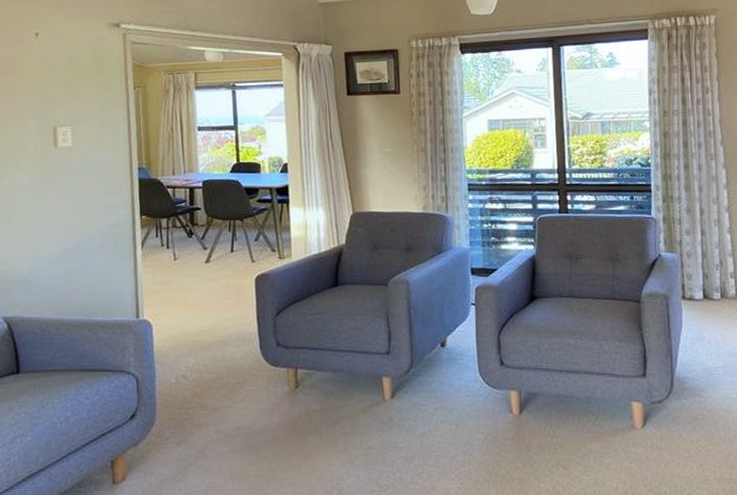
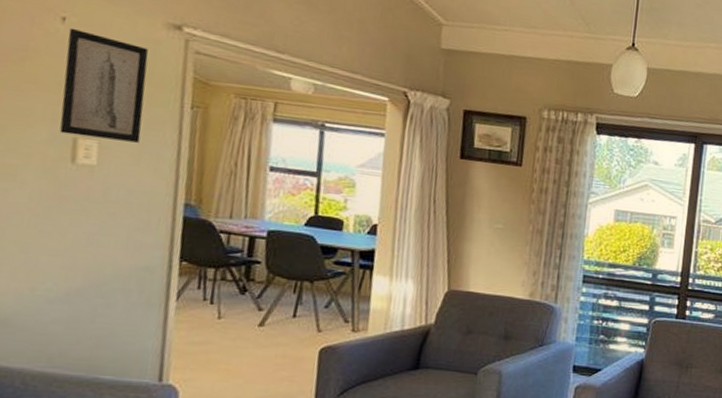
wall art: none [41,40,100,125] -> present [59,27,149,143]

